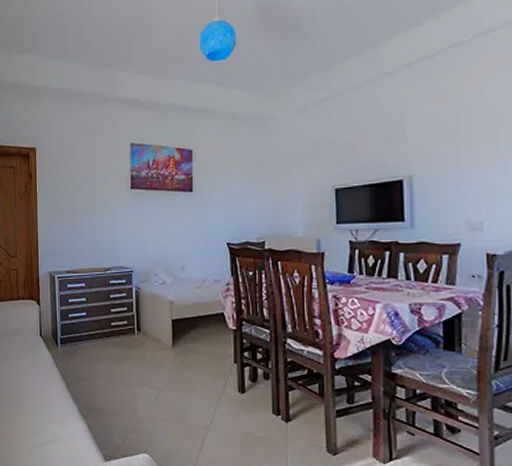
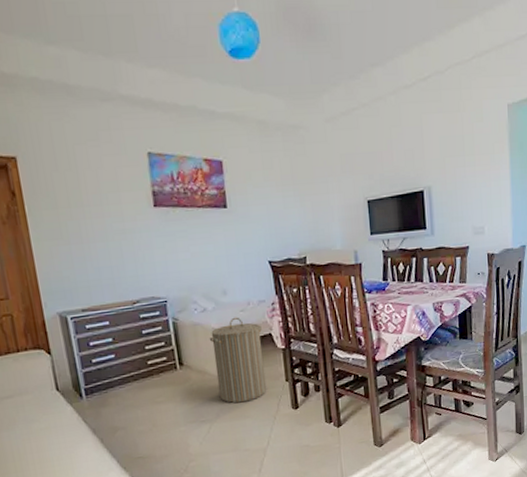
laundry hamper: none [165,293,215,376] -> present [209,317,267,404]

